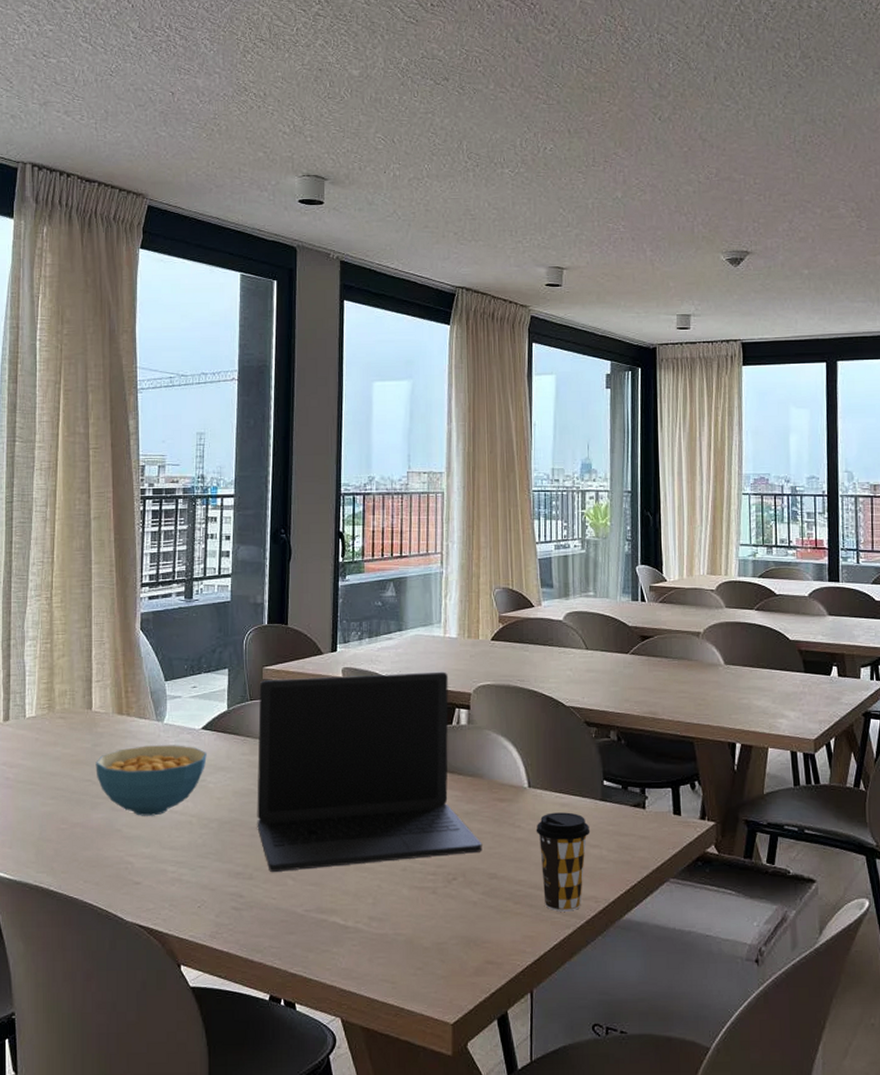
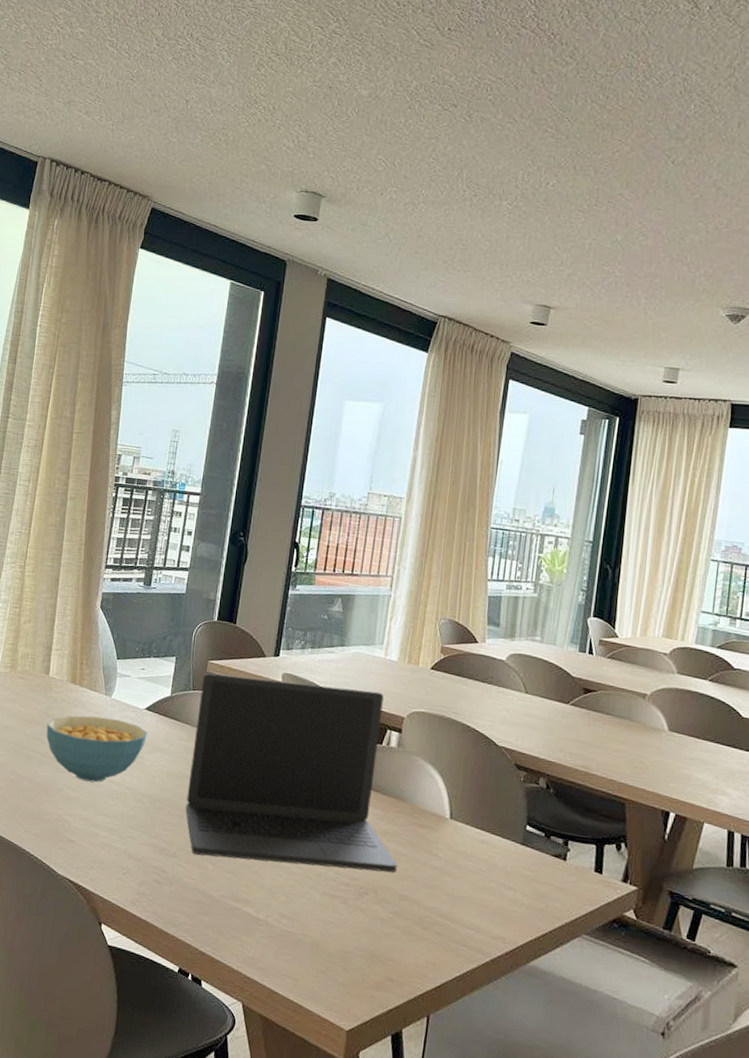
coffee cup: present [536,812,591,912] -> none [452,847,507,947]

